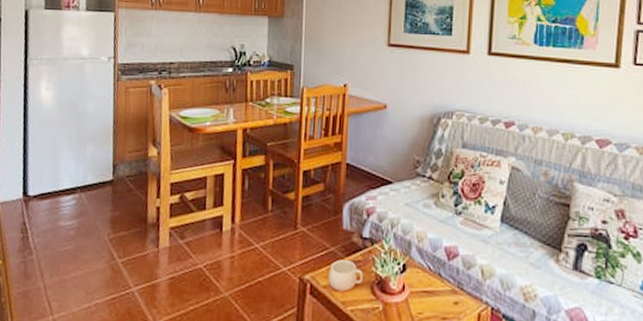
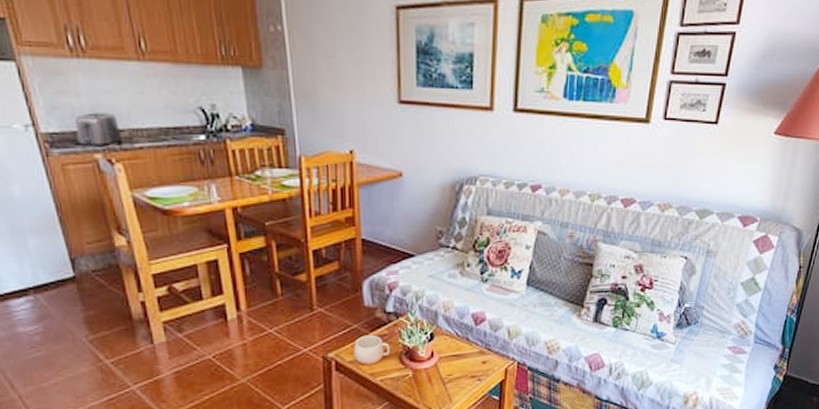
toaster: none [141,49,173,75] -> present [75,112,123,147]

